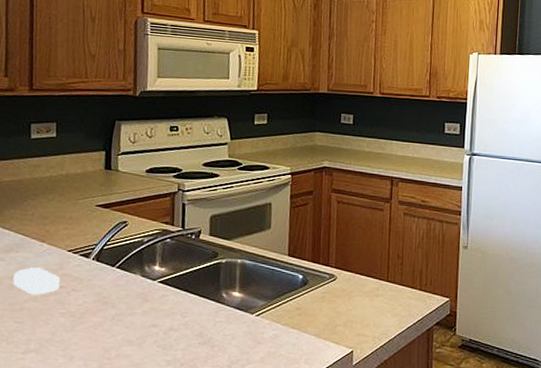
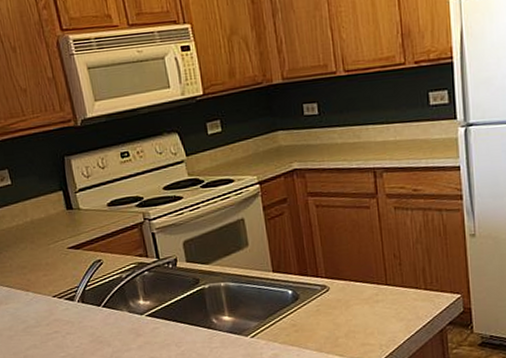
soap bar: present [12,267,60,295] -> none [10,316,54,343]

